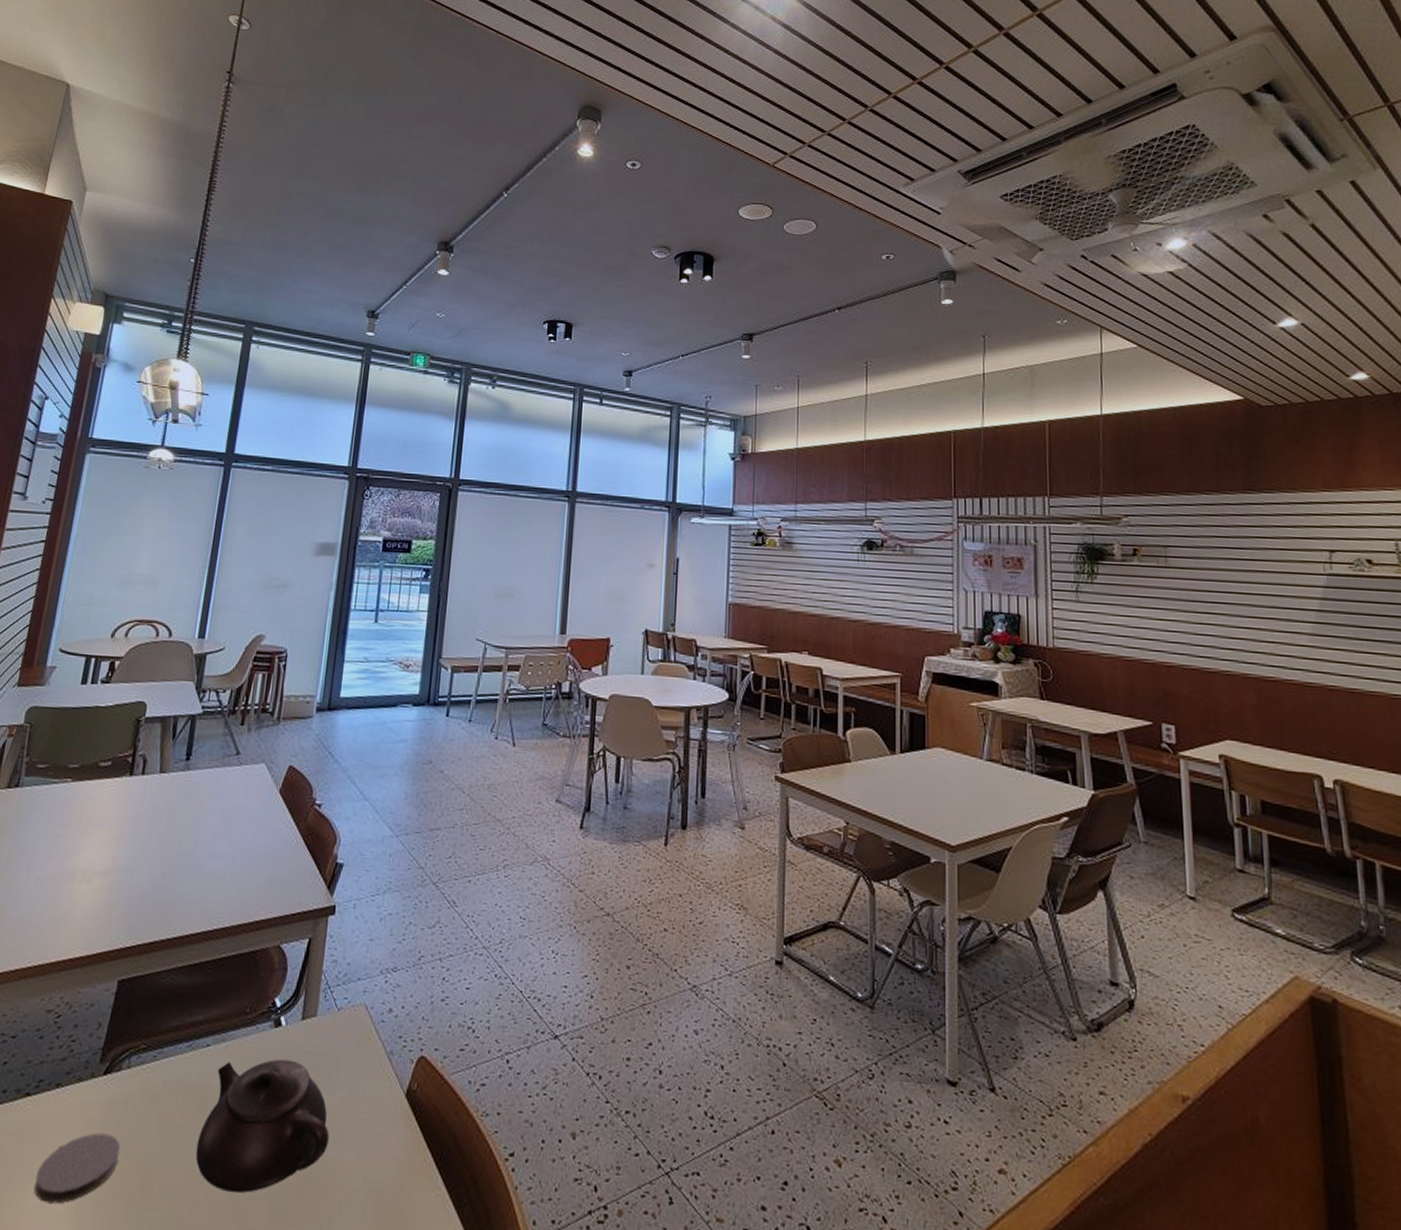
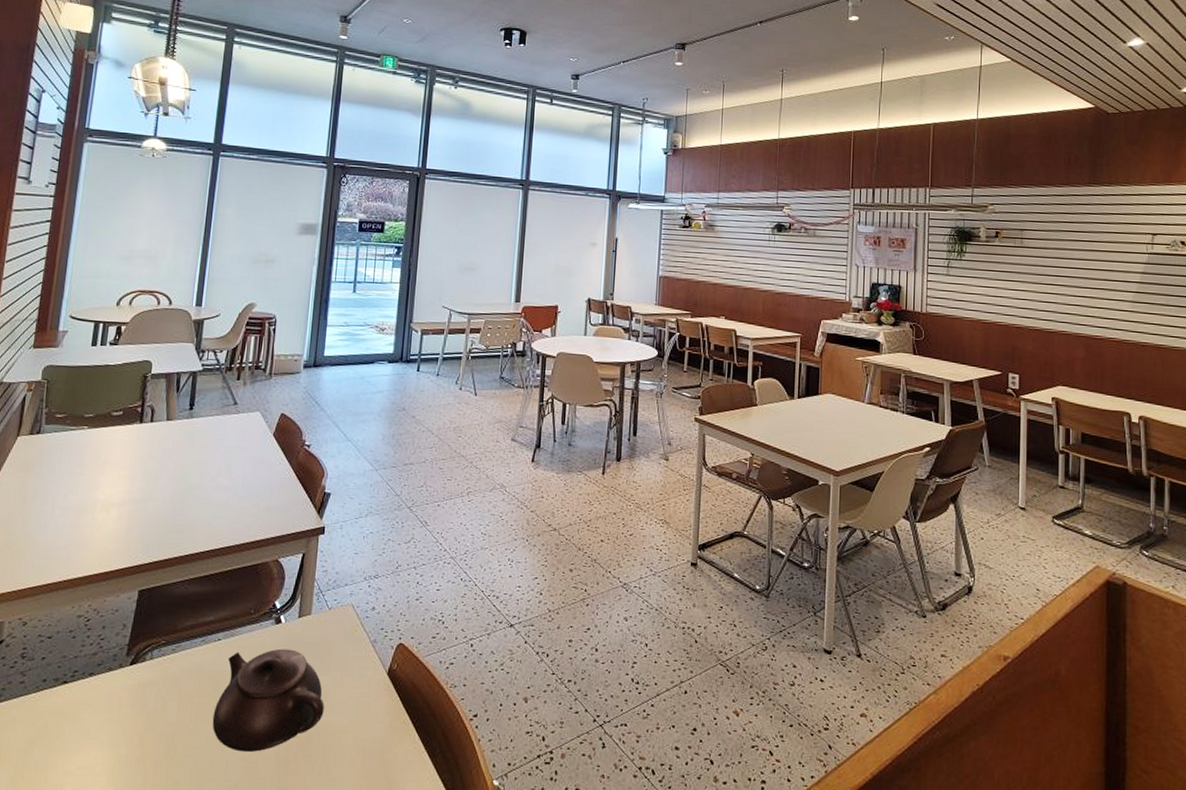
coaster: present [33,1132,121,1204] -> none [75,710,148,766]

